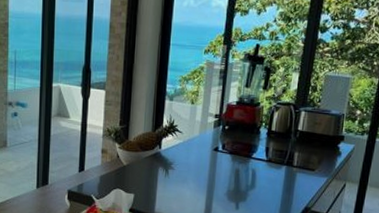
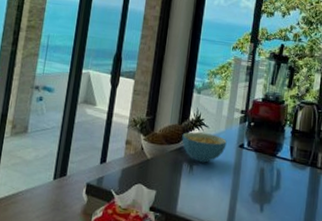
cereal bowl: none [156,138,201,167] -> present [182,131,227,163]

